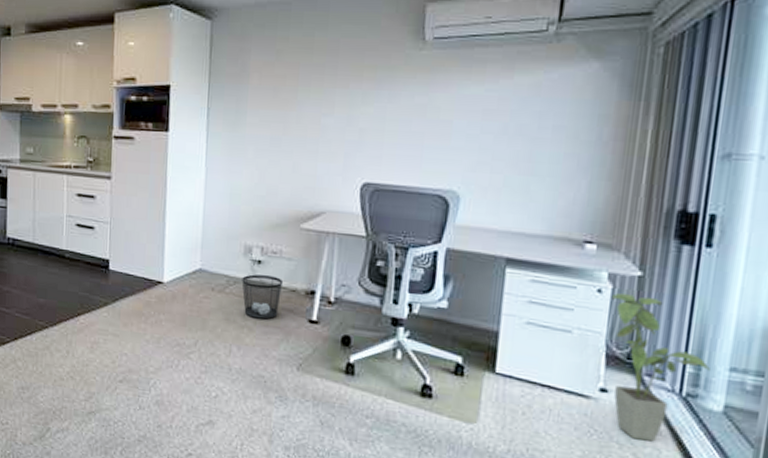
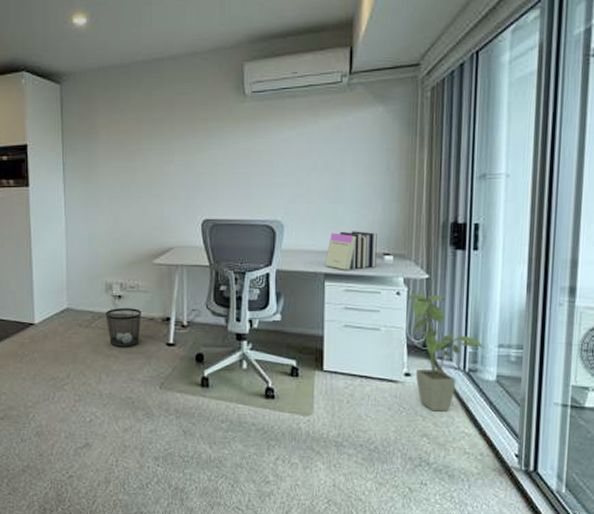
books: none [508,209,578,257] -> present [325,231,377,270]

